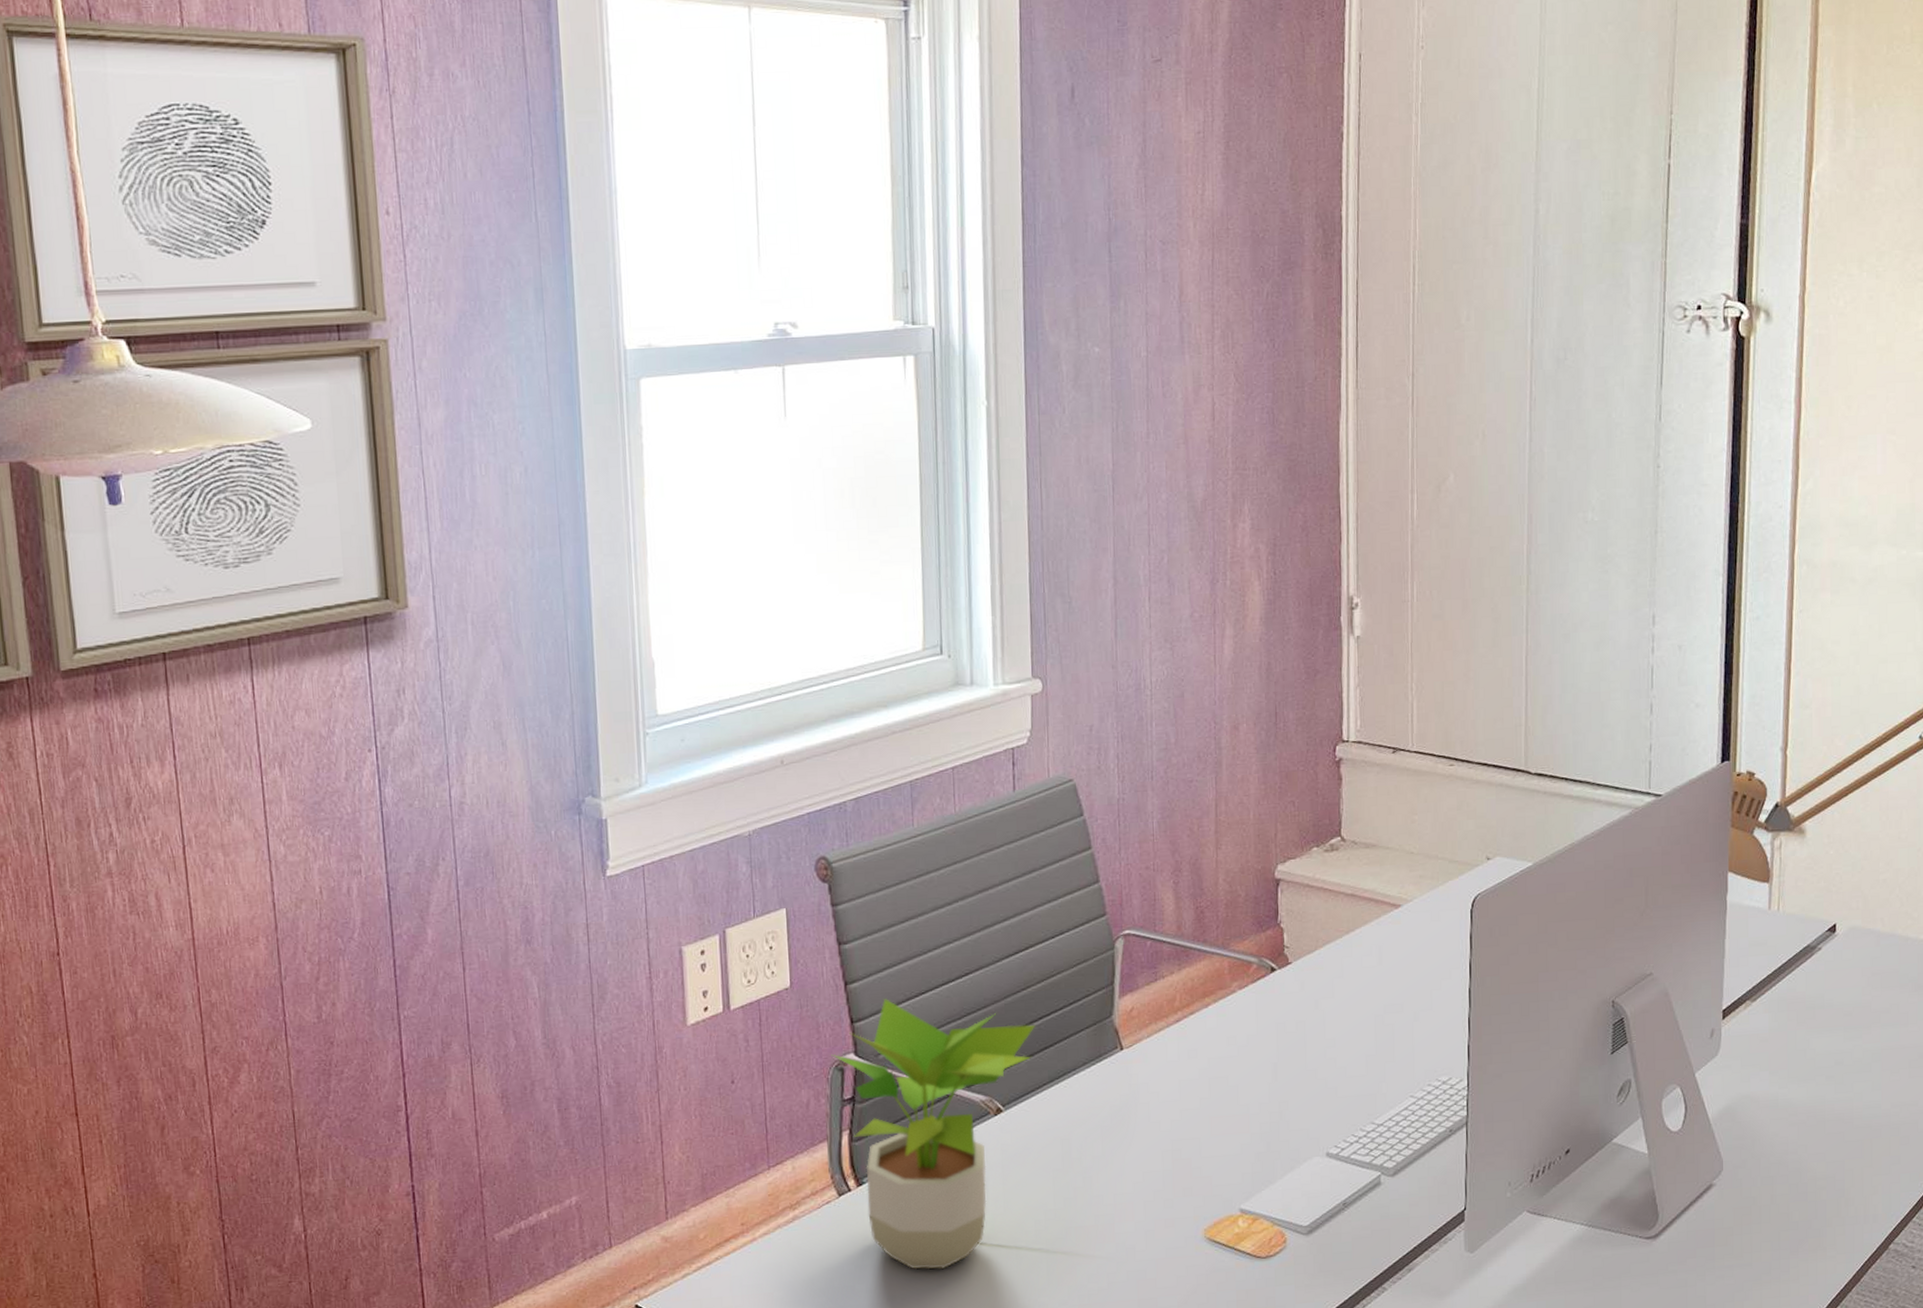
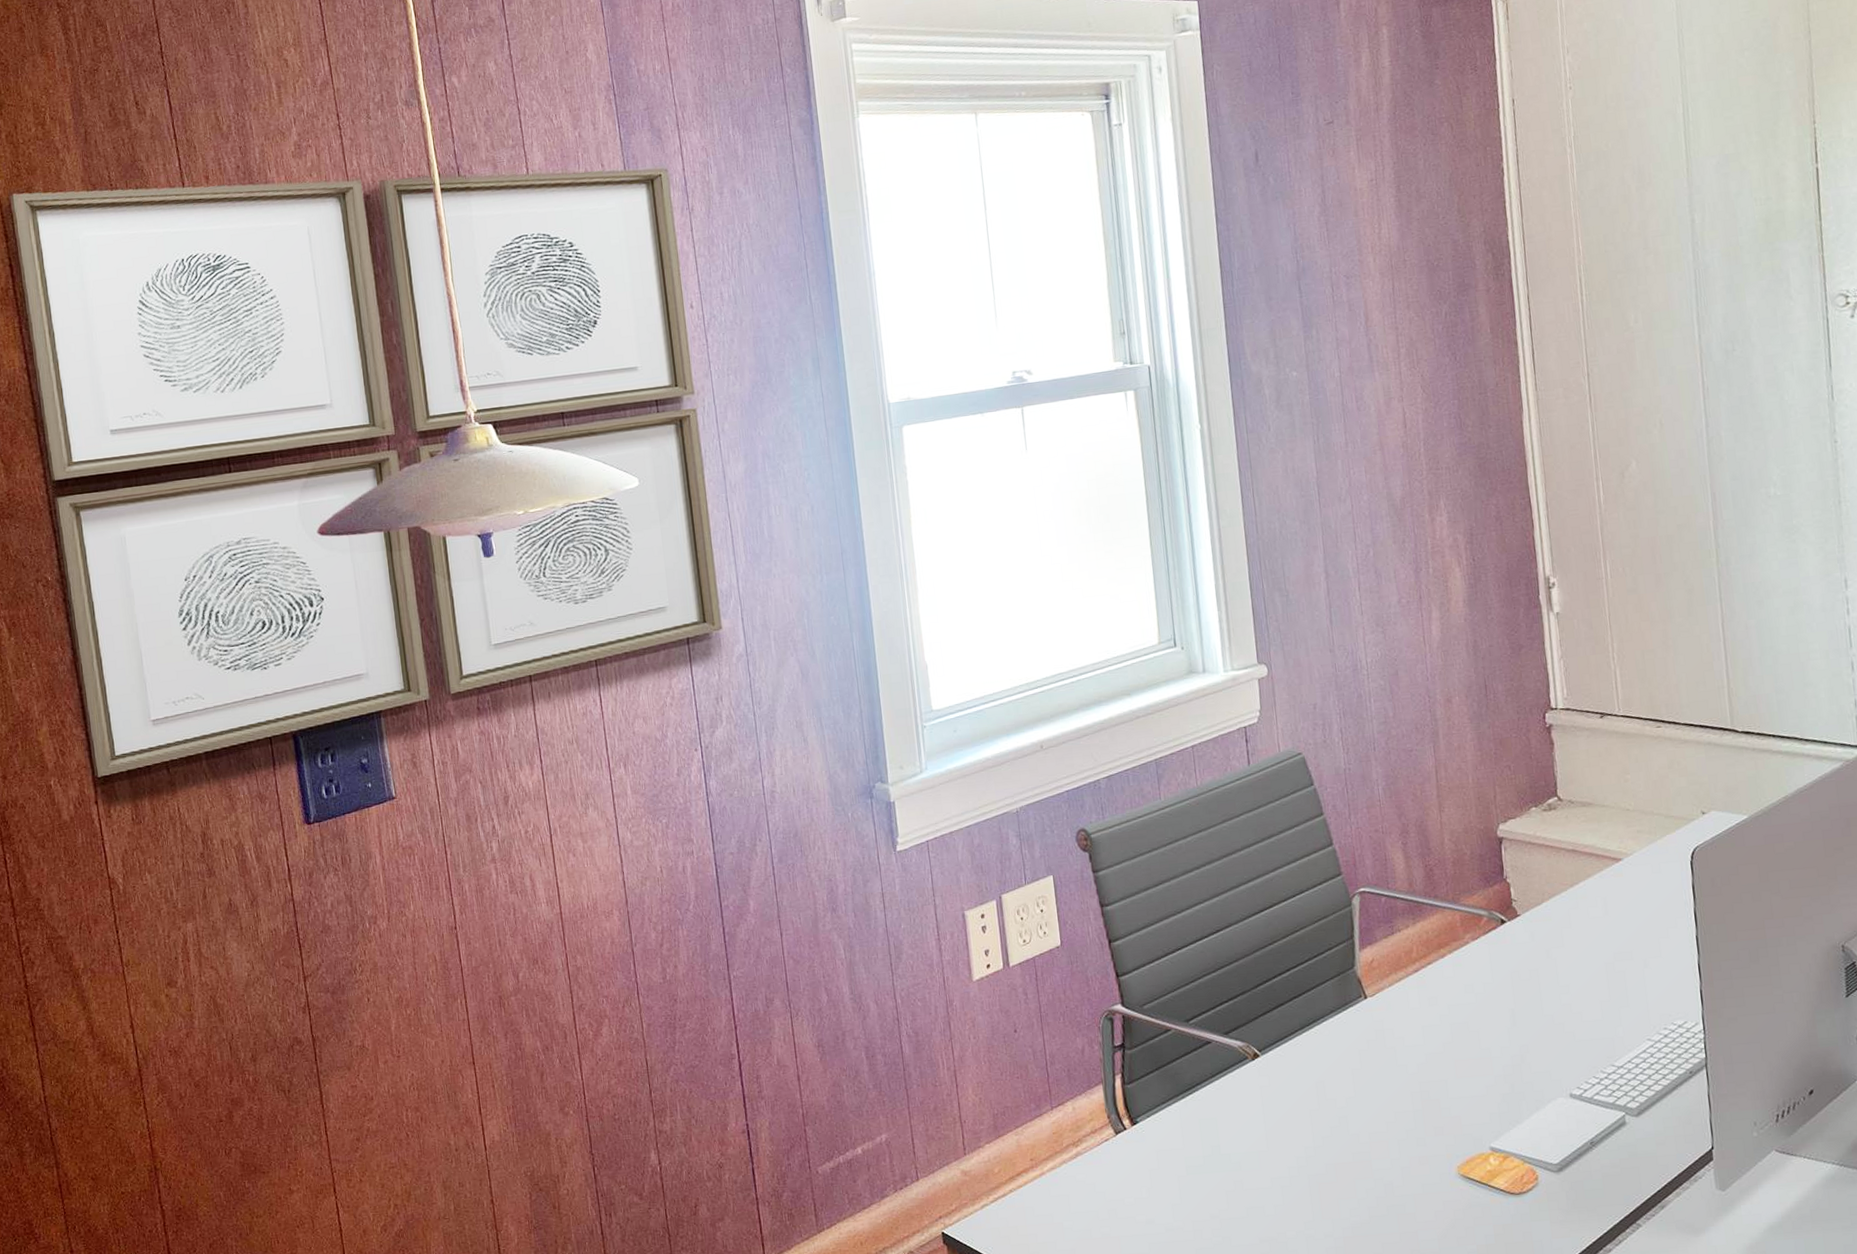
potted plant: present [831,999,1036,1270] -> none [1101,954,1284,1203]

